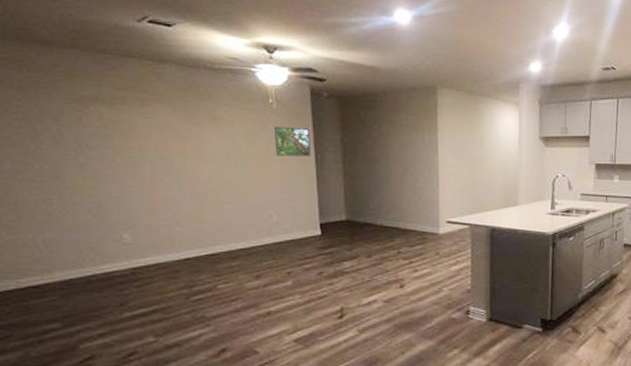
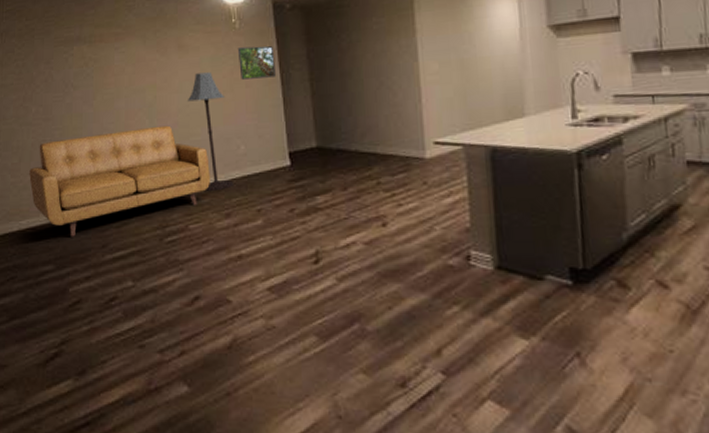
sofa: none [31,192,241,296] -> present [29,125,210,237]
floor lamp: none [220,146,264,256] -> present [188,72,233,192]

